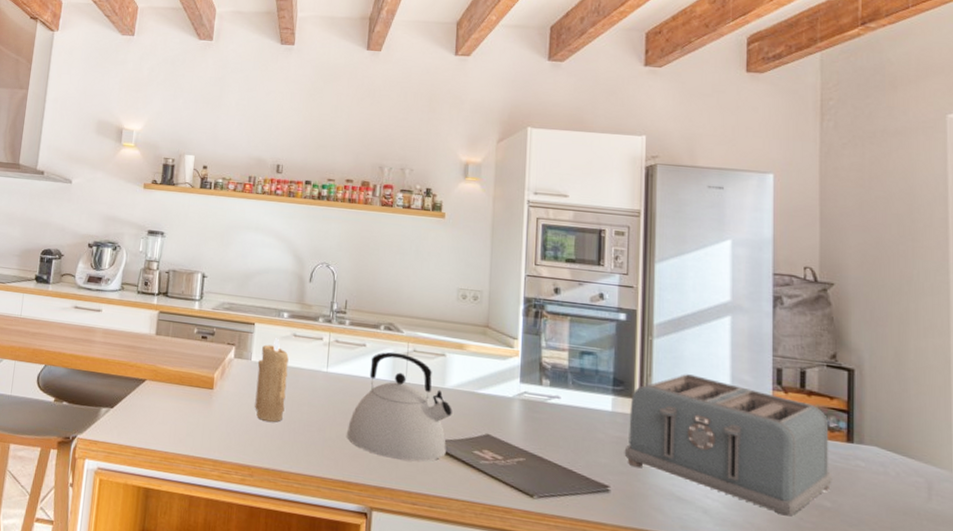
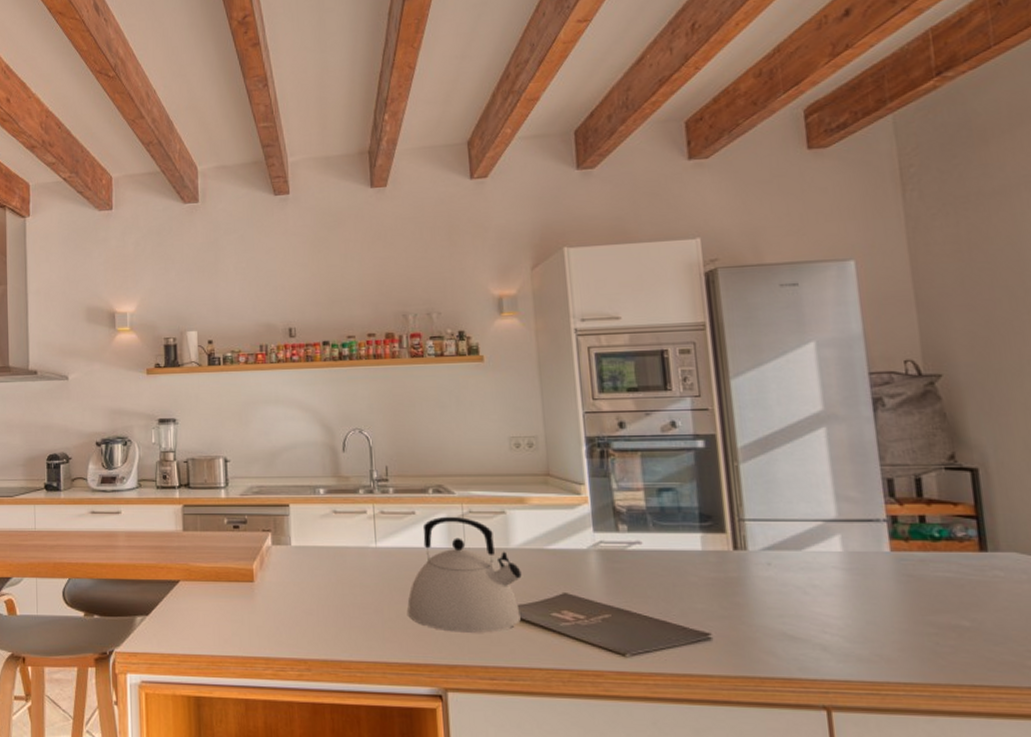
candle: present [255,338,289,422] -> none [298,517,335,609]
toaster: present [624,374,832,517] -> none [722,498,969,642]

